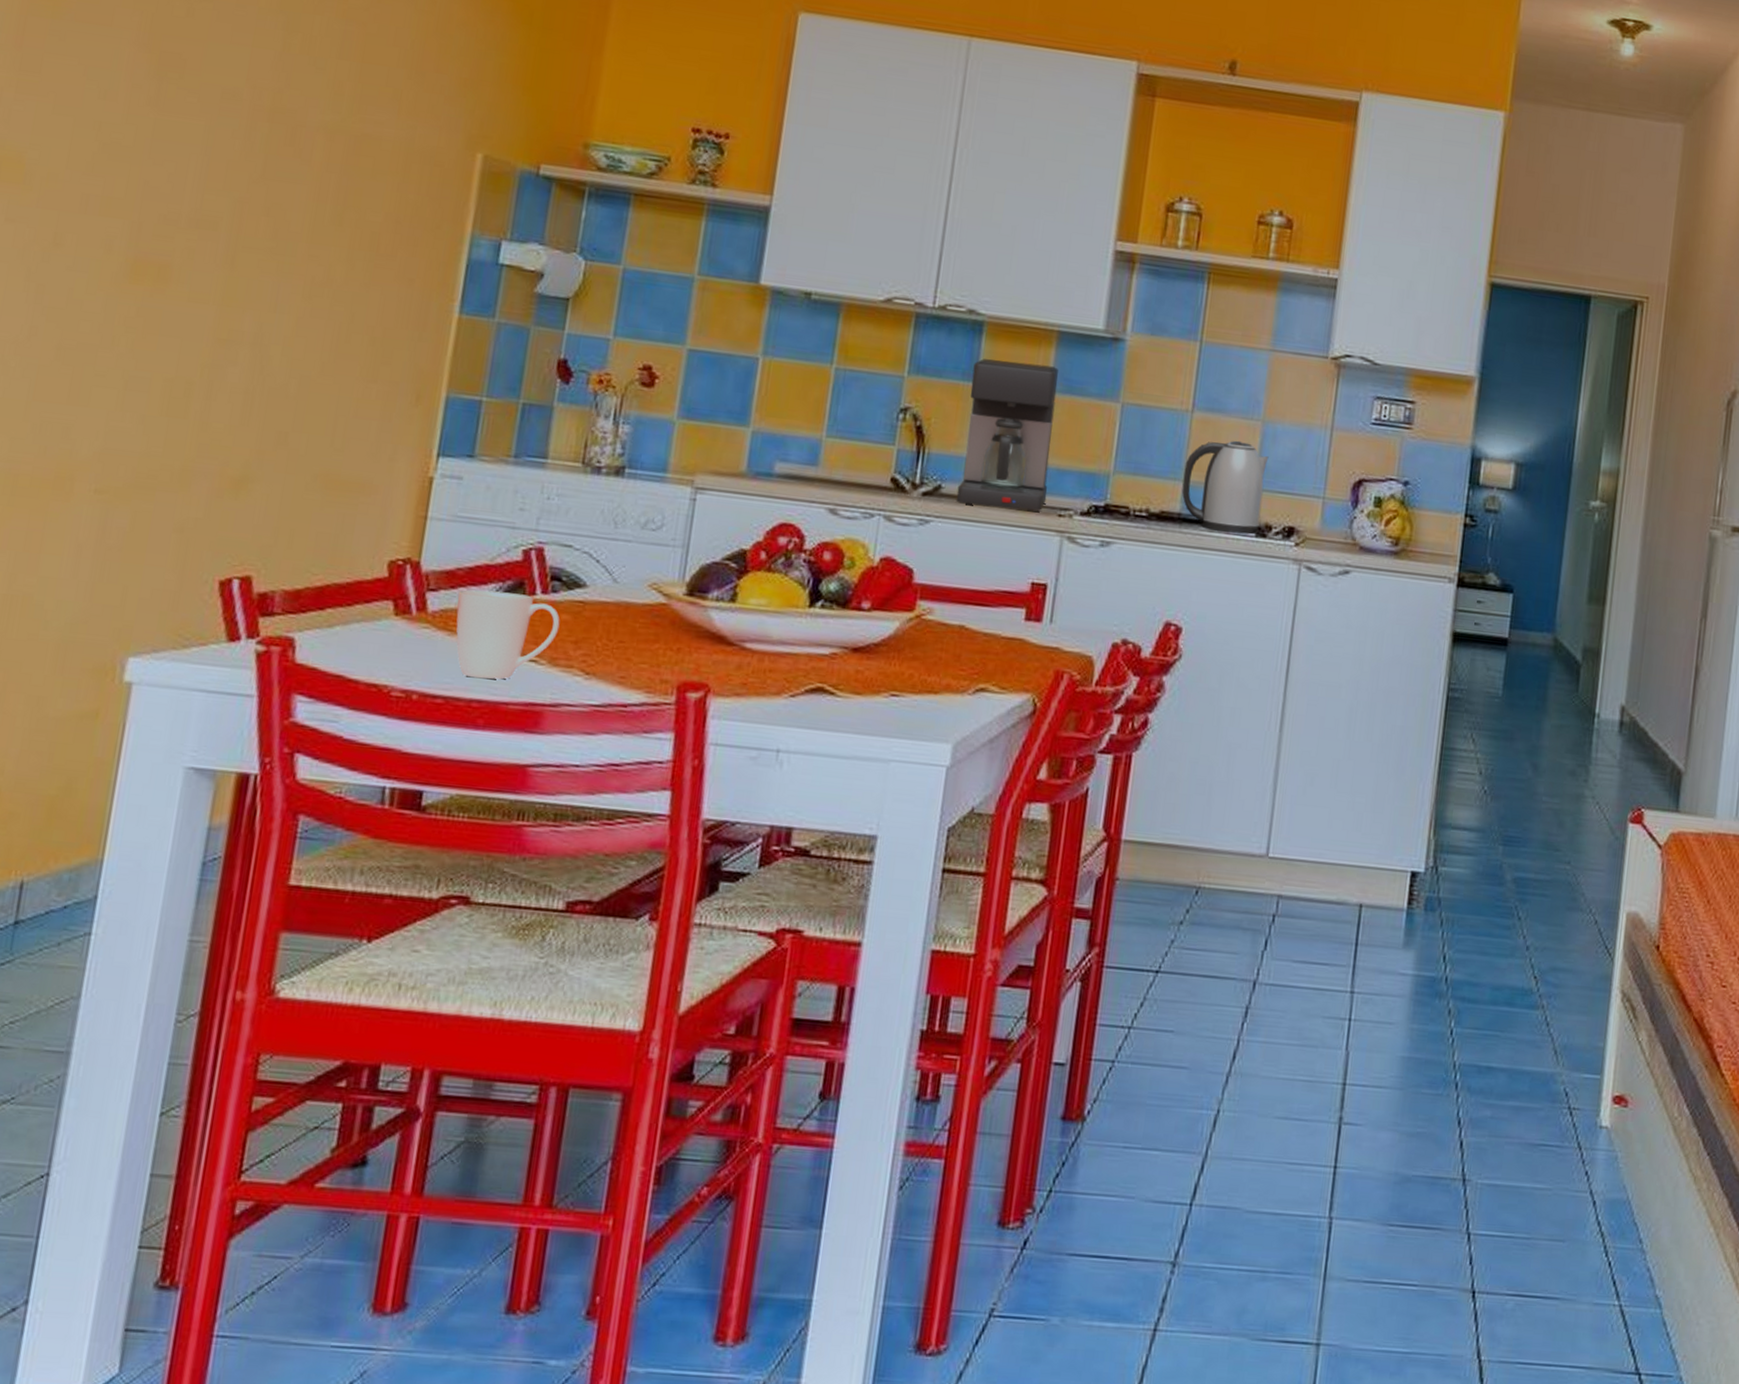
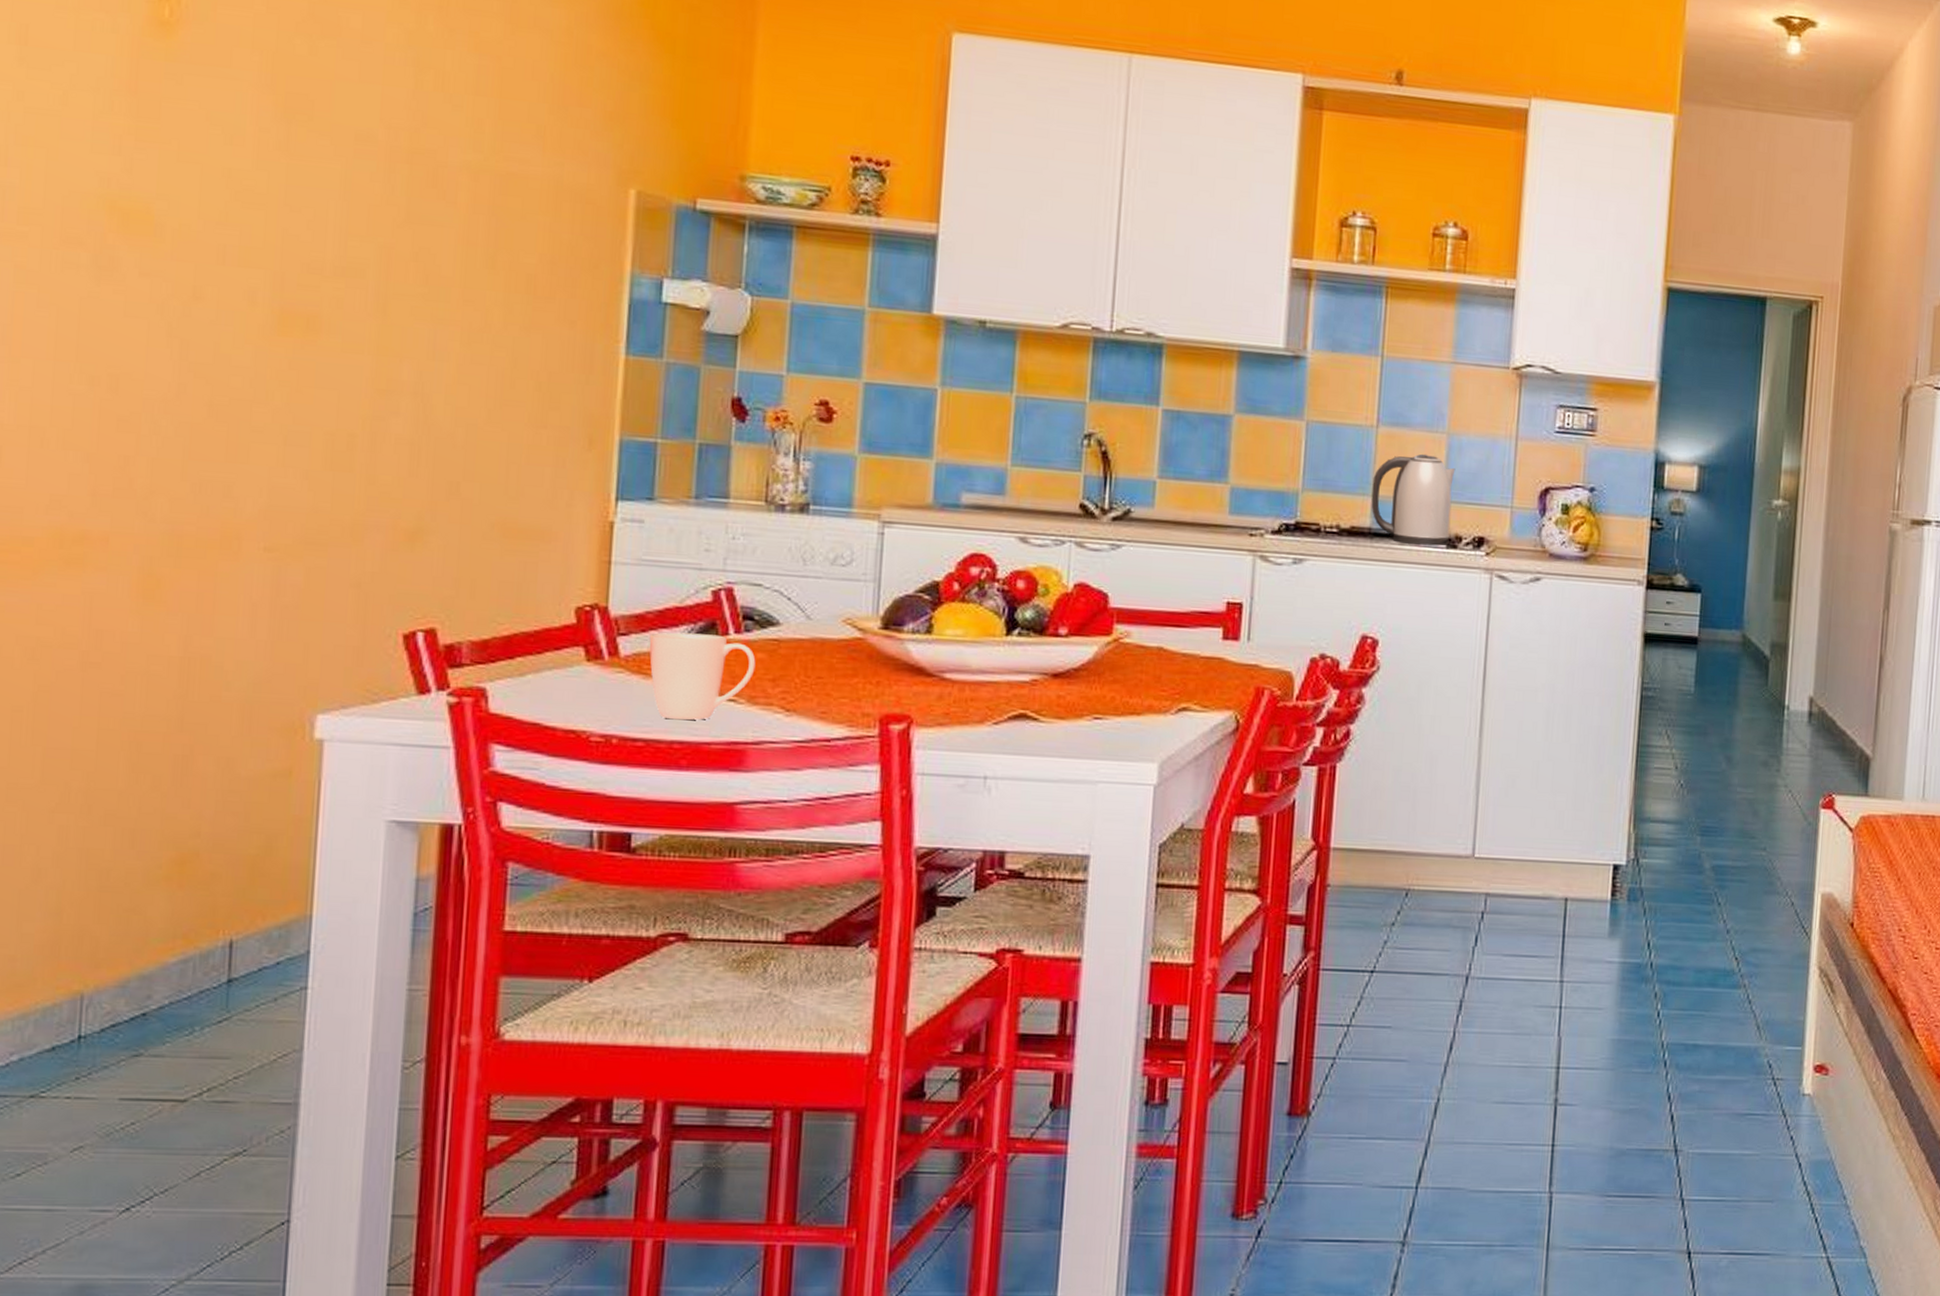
coffee maker: present [956,359,1058,512] -> none [1146,381,1241,533]

